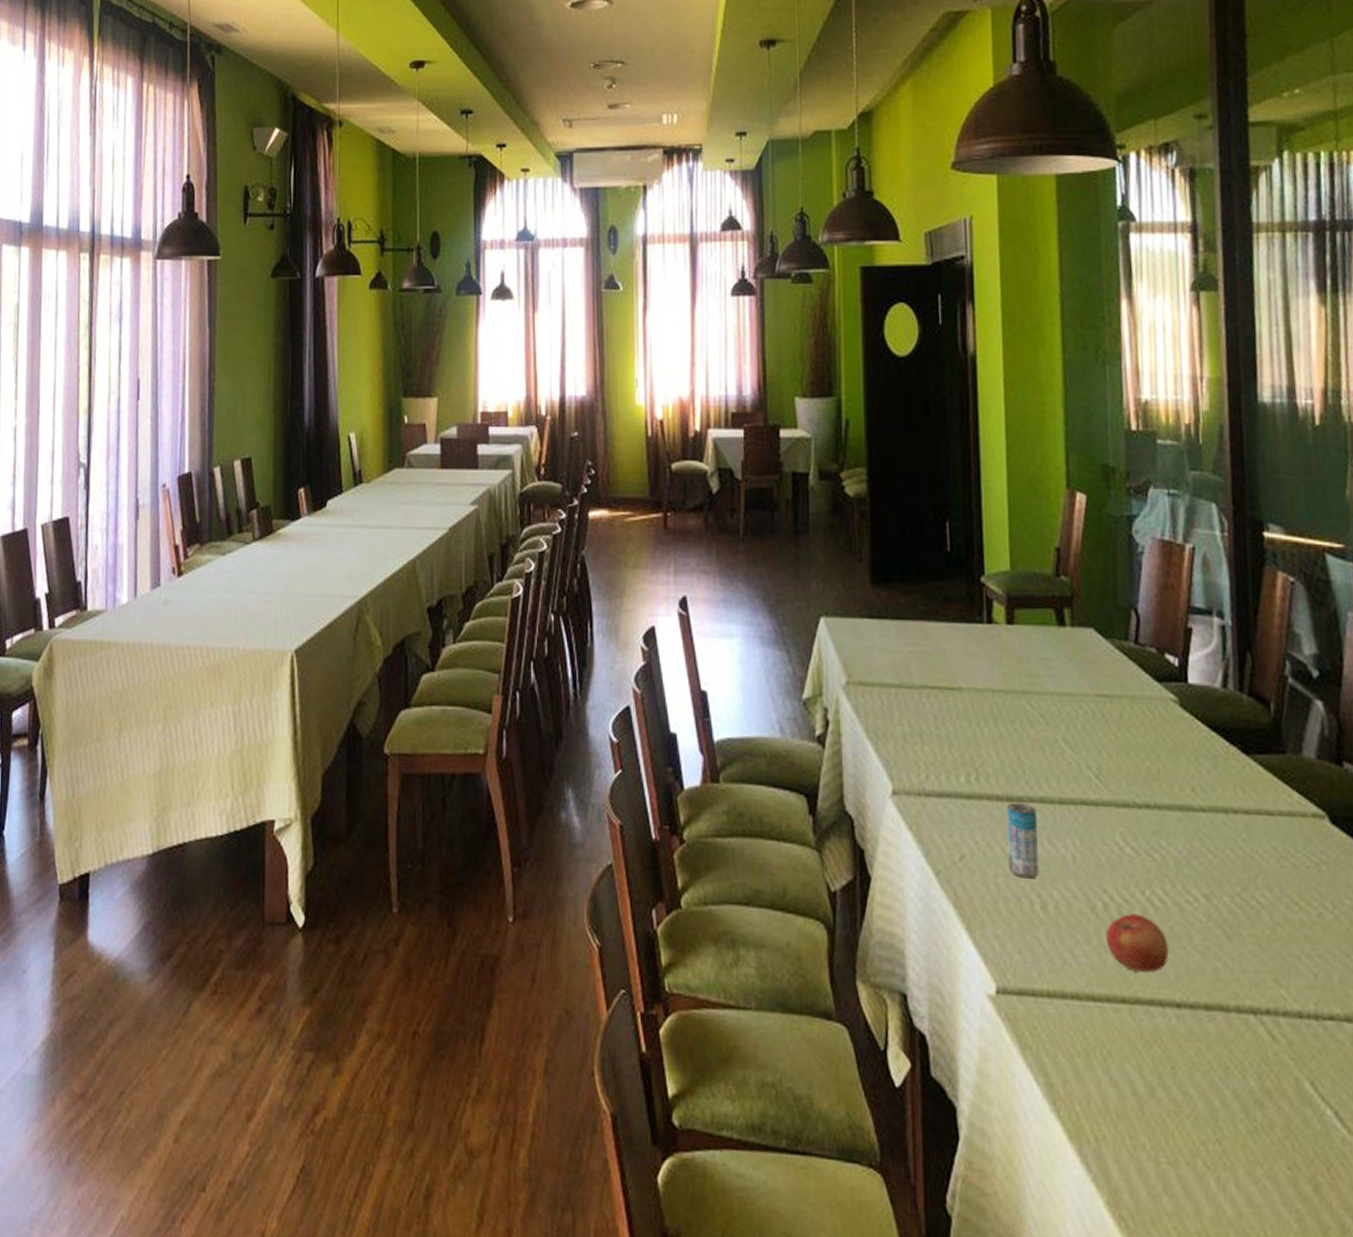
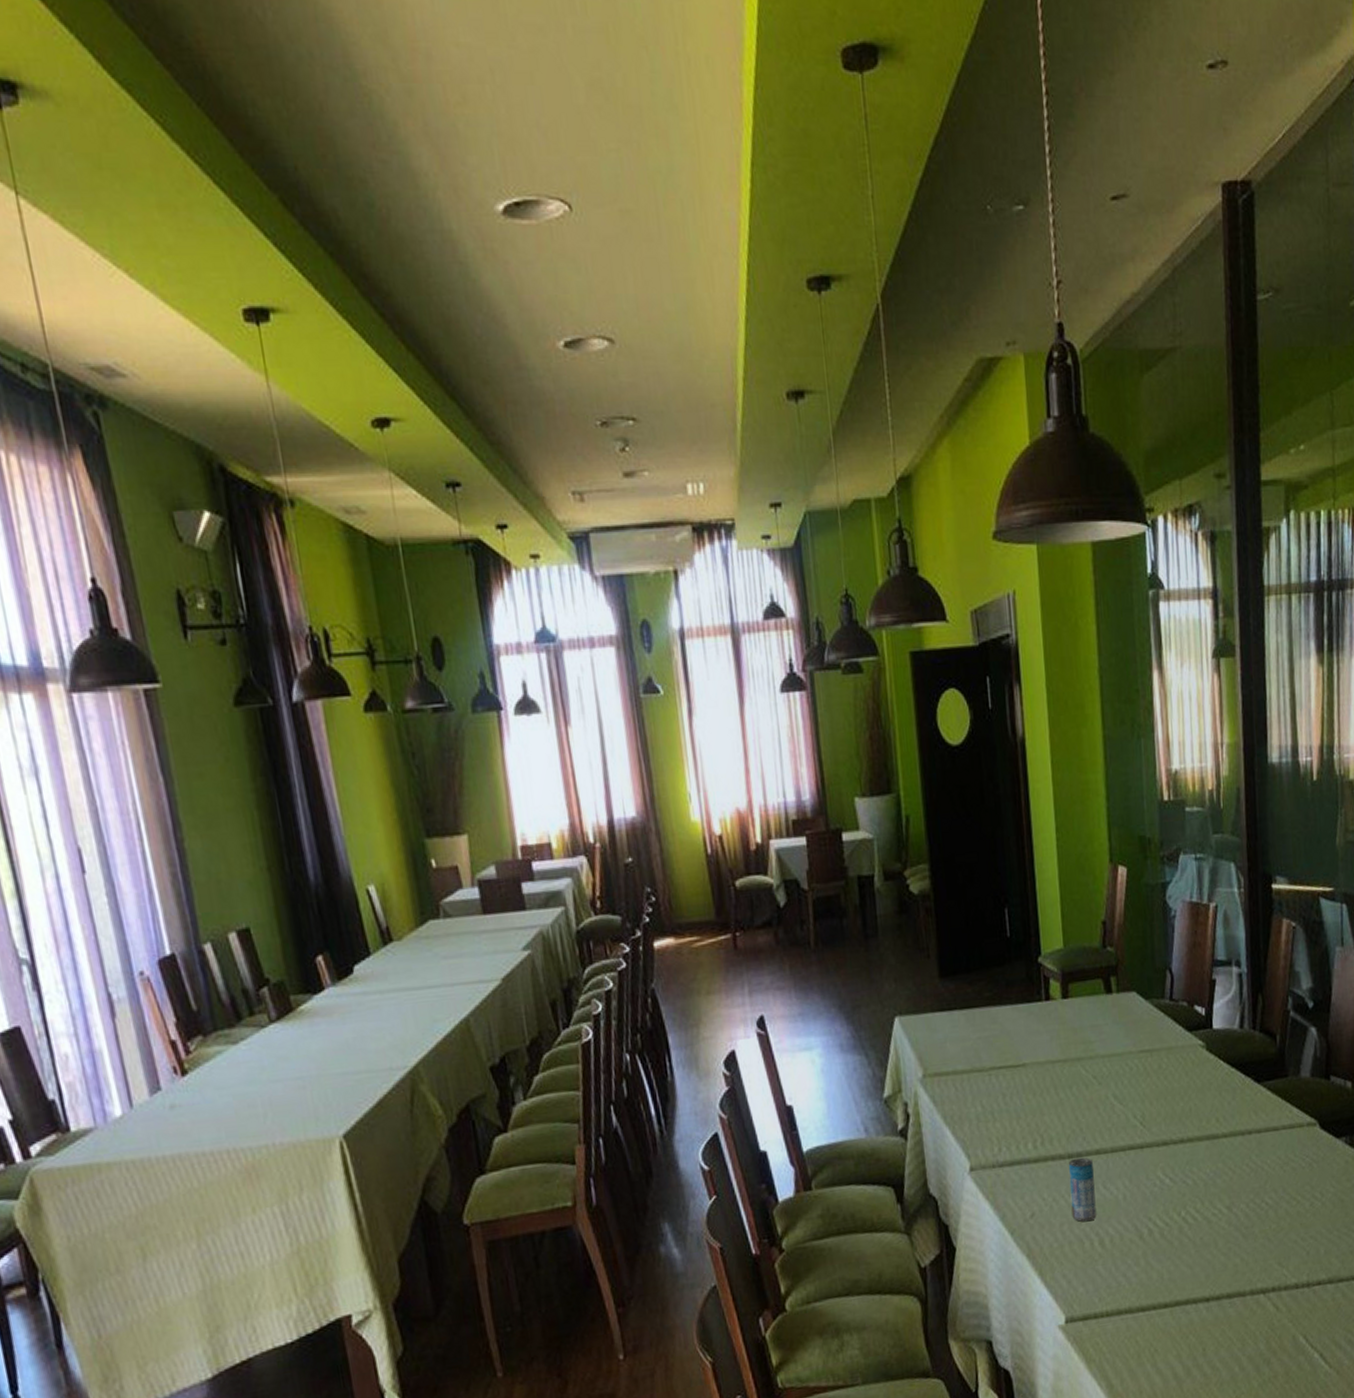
apple: present [1105,914,1169,972] -> none [1151,1233,1200,1280]

